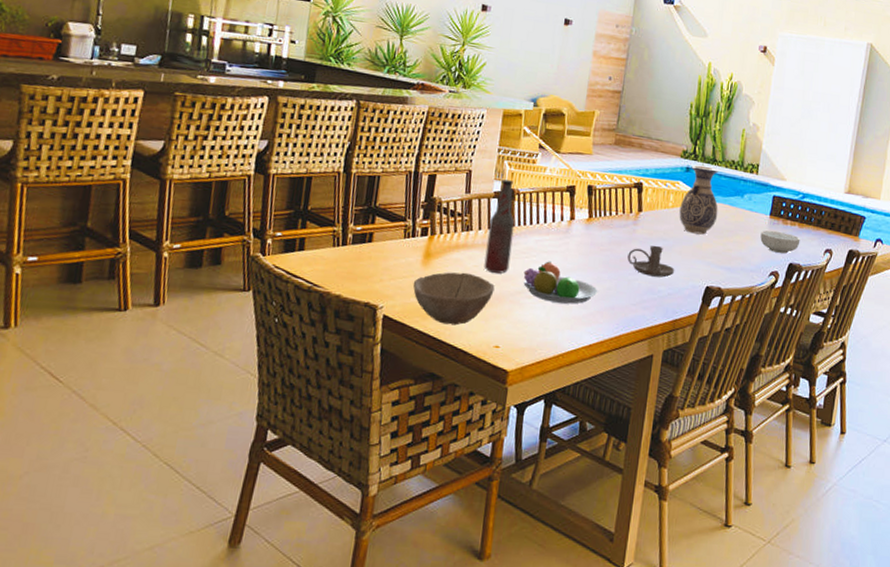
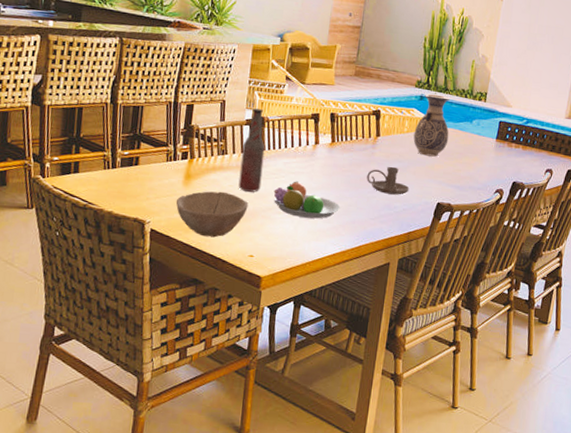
cereal bowl: present [760,230,801,254] -> none [487,152,524,173]

